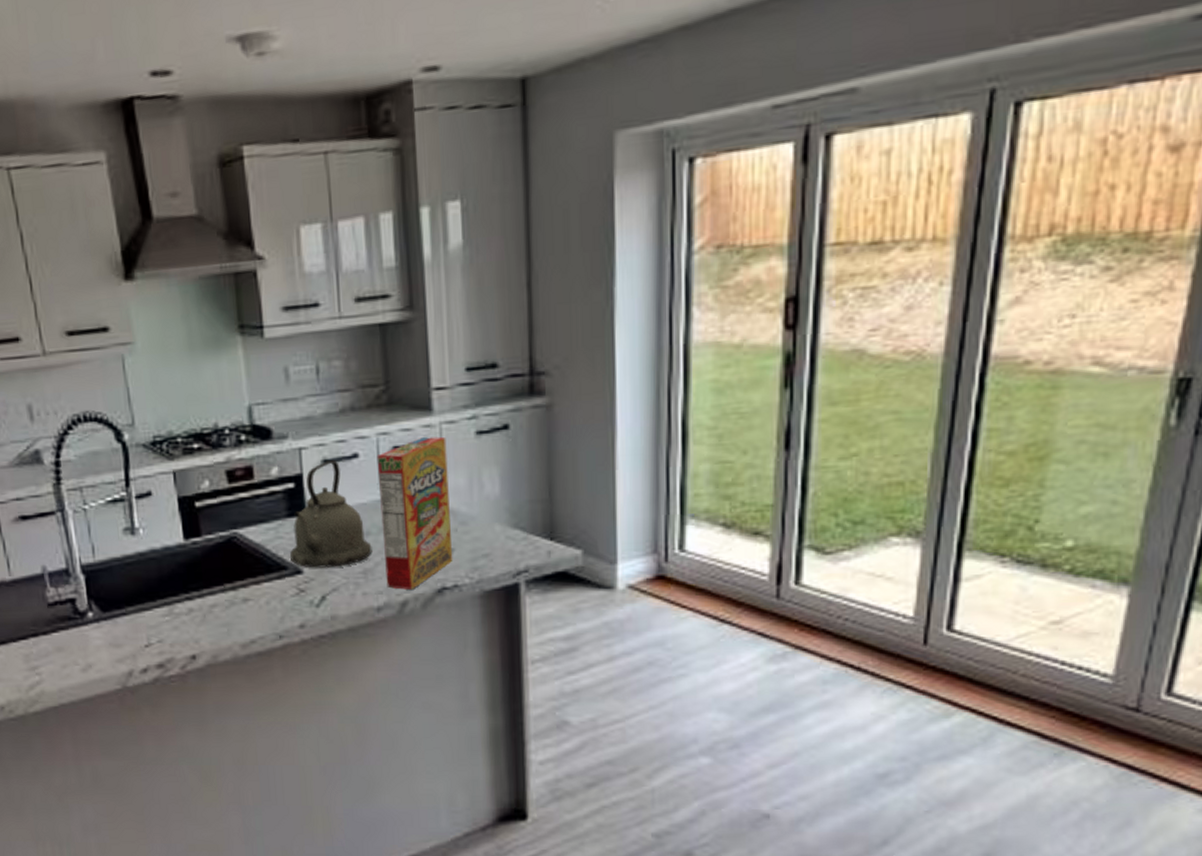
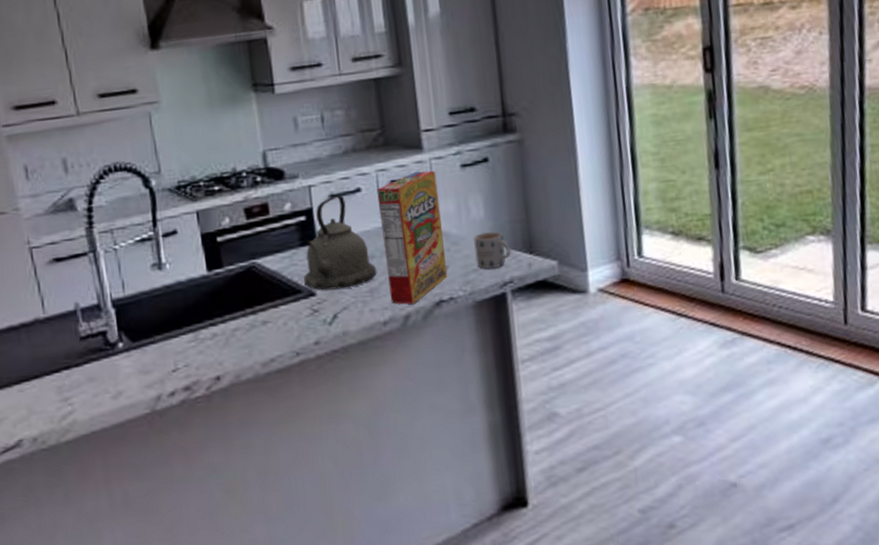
mug: none [486,512,528,555] -> present [473,231,511,269]

